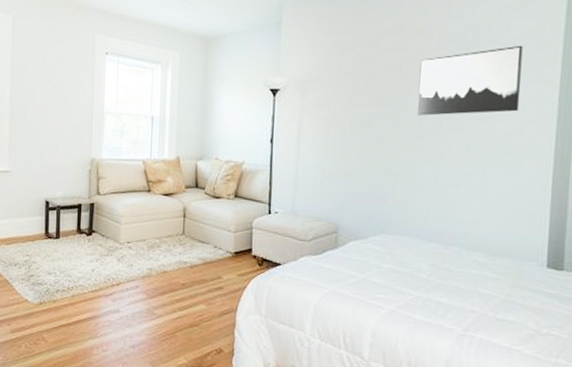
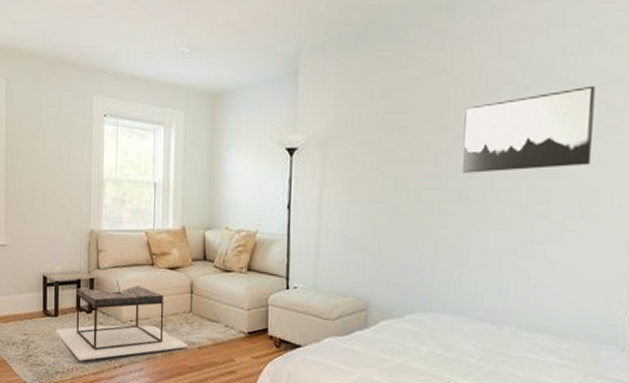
coffee table: none [56,205,180,280] -> present [55,280,188,361]

